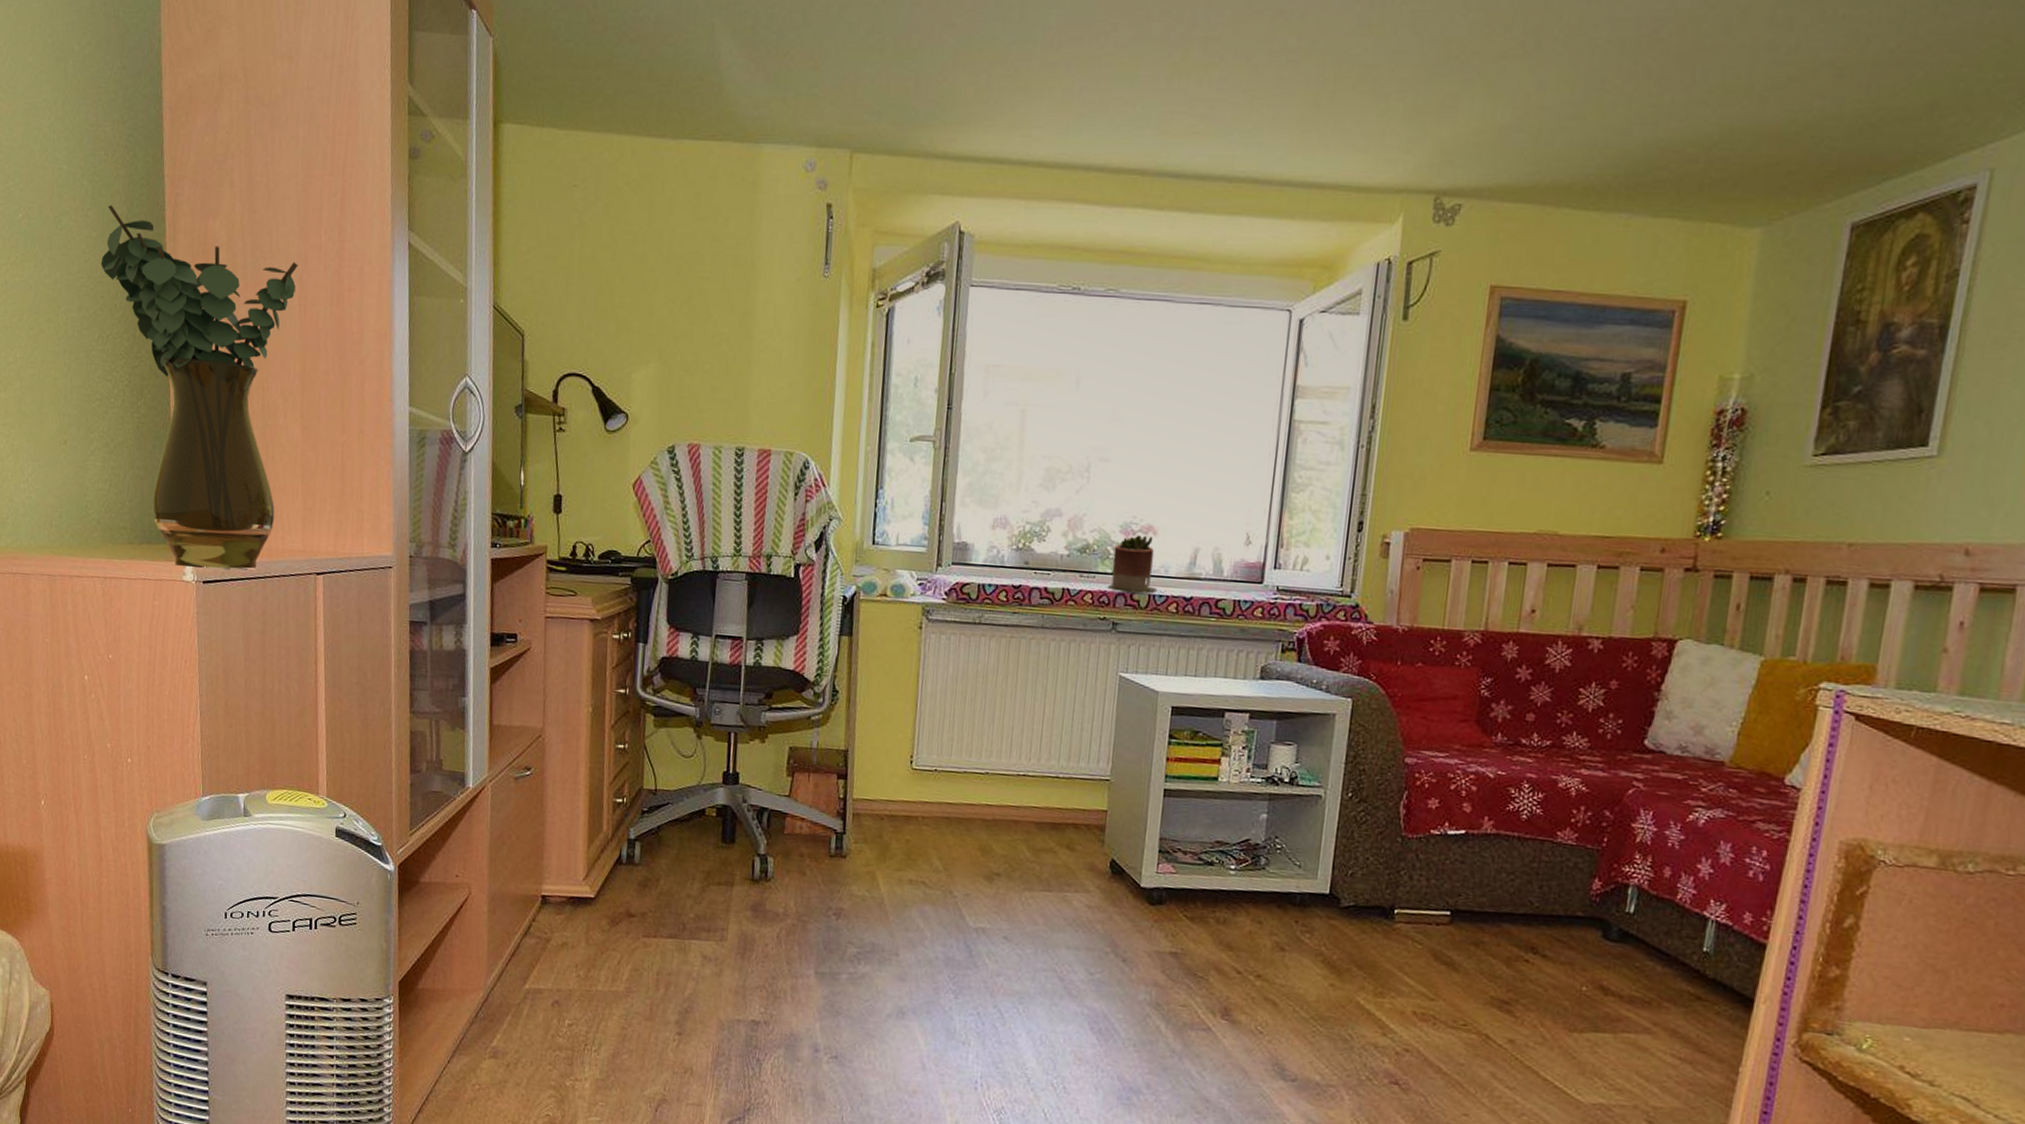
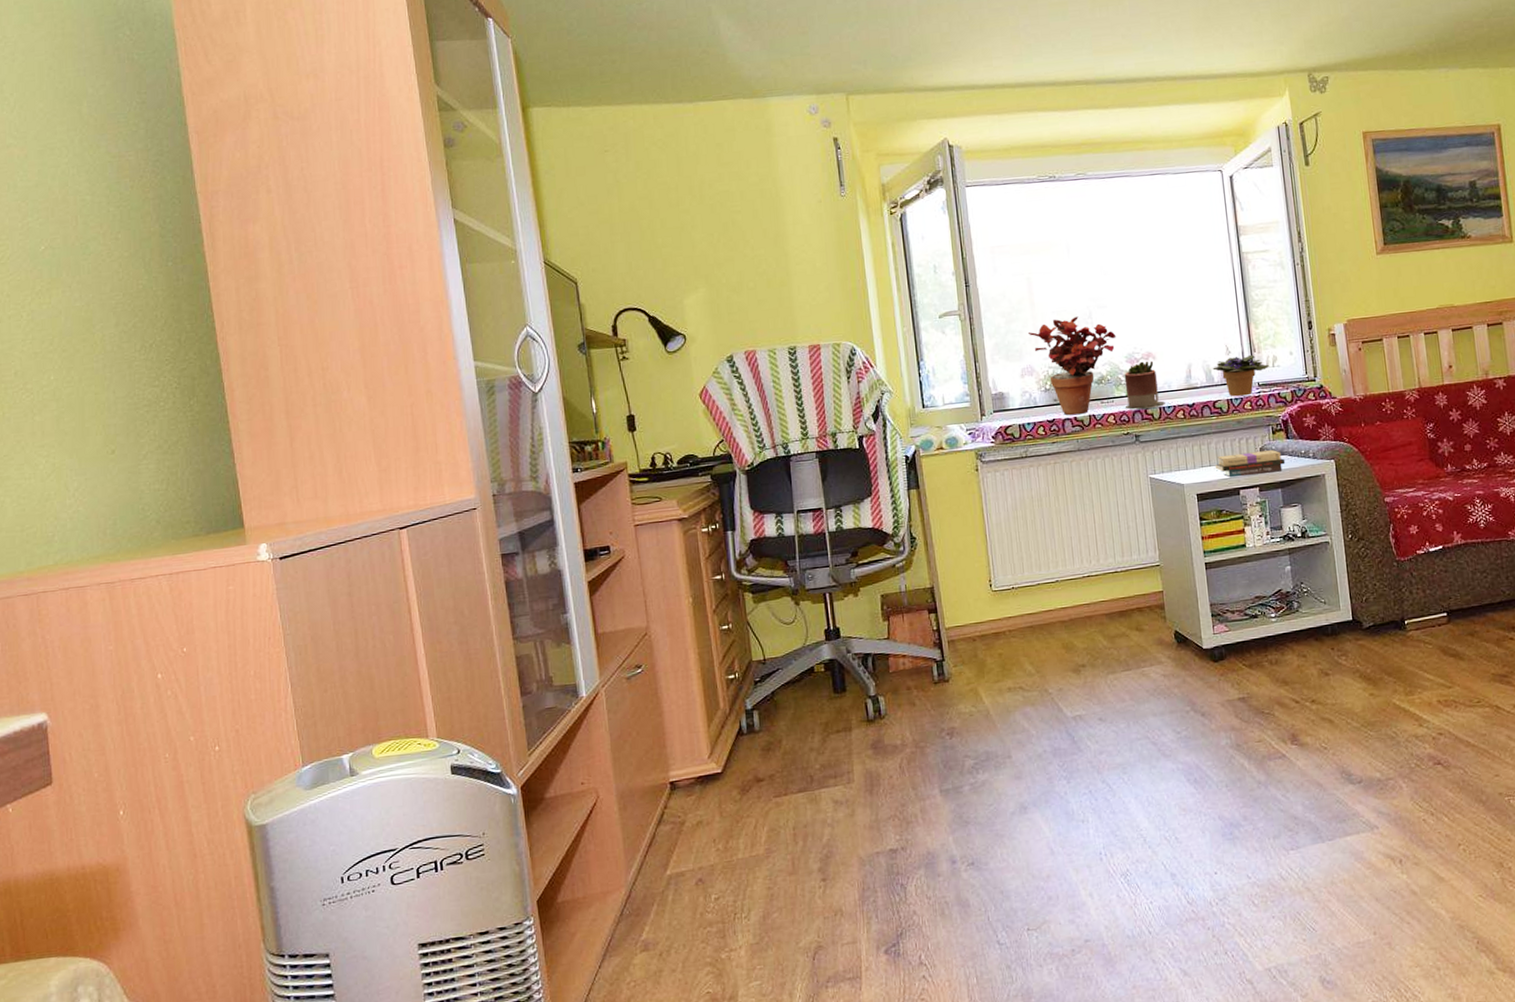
vase: present [101,205,298,569] -> none [136,225,350,548]
potted plant: none [1009,465,1115,586] -> present [1027,316,1117,416]
books: none [1200,666,1290,700] -> present [1214,450,1286,478]
potted flower: none [1224,549,1297,600] -> present [1212,354,1270,397]

